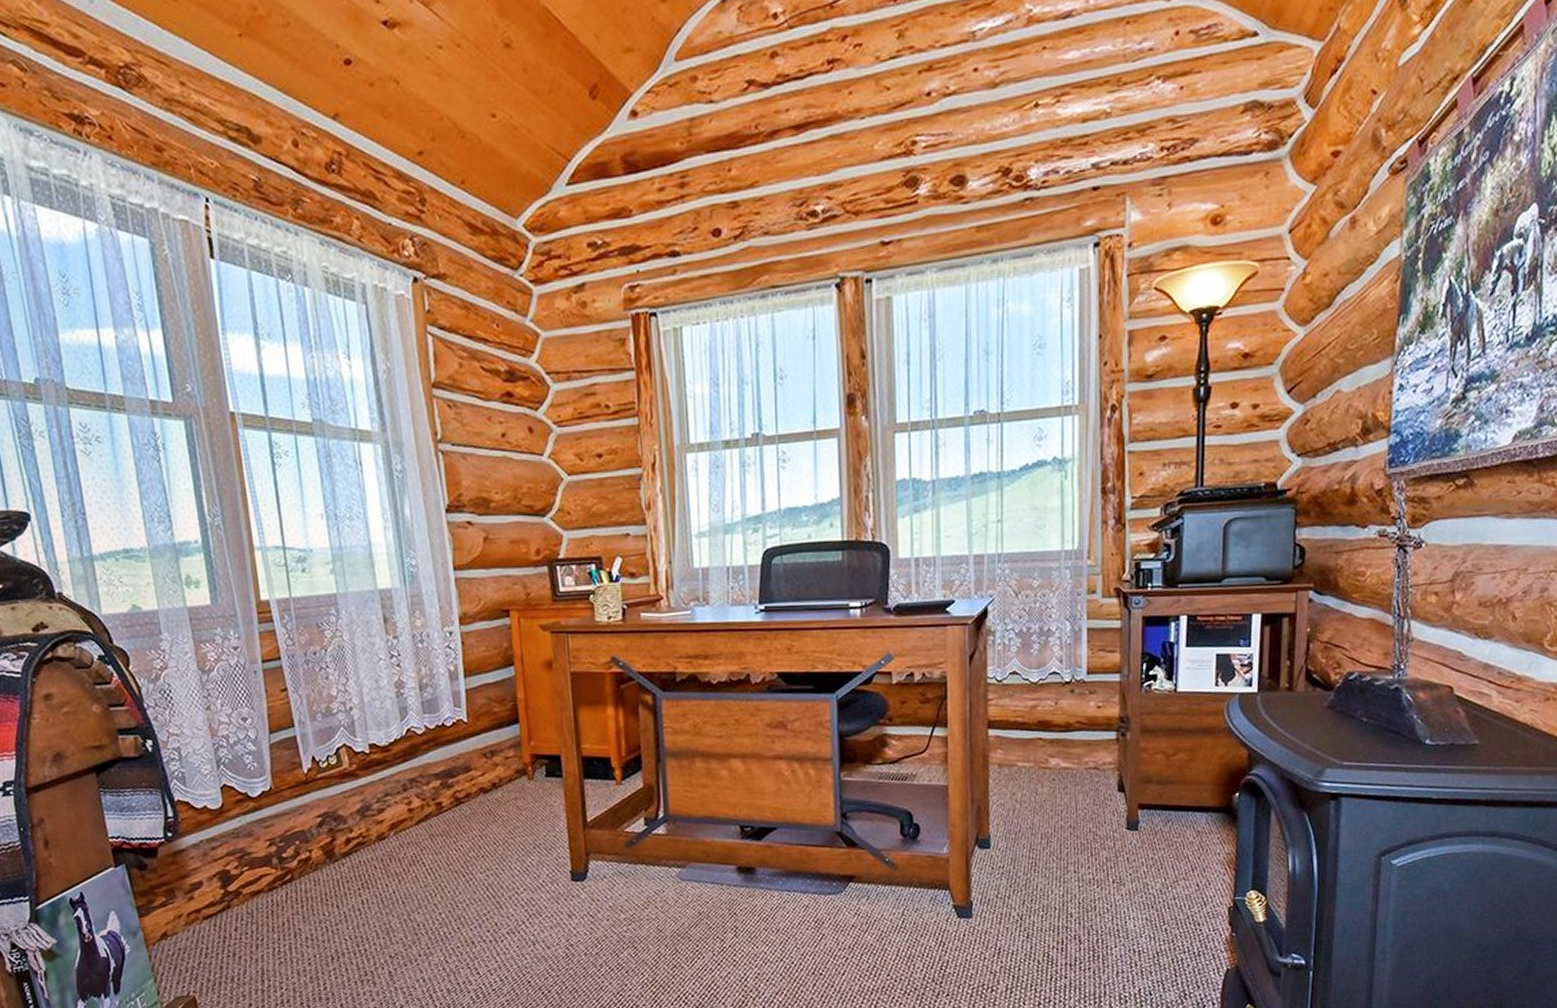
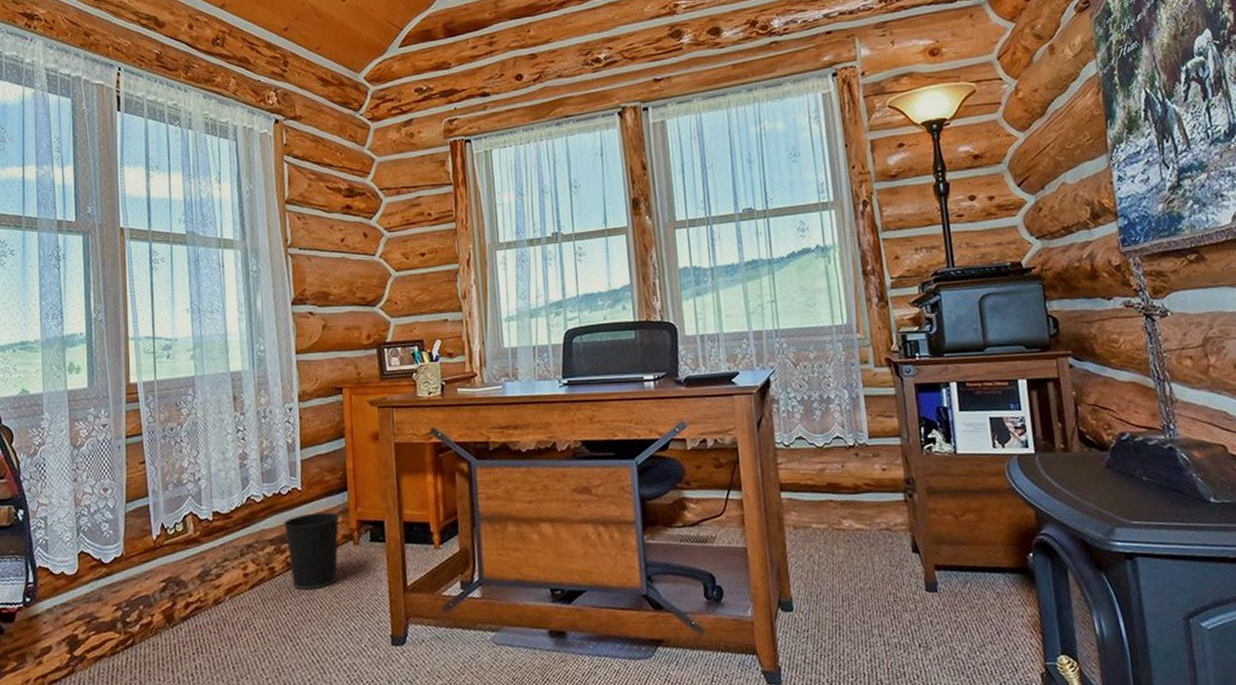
wastebasket: none [449,745,511,825] -> present [283,512,340,590]

